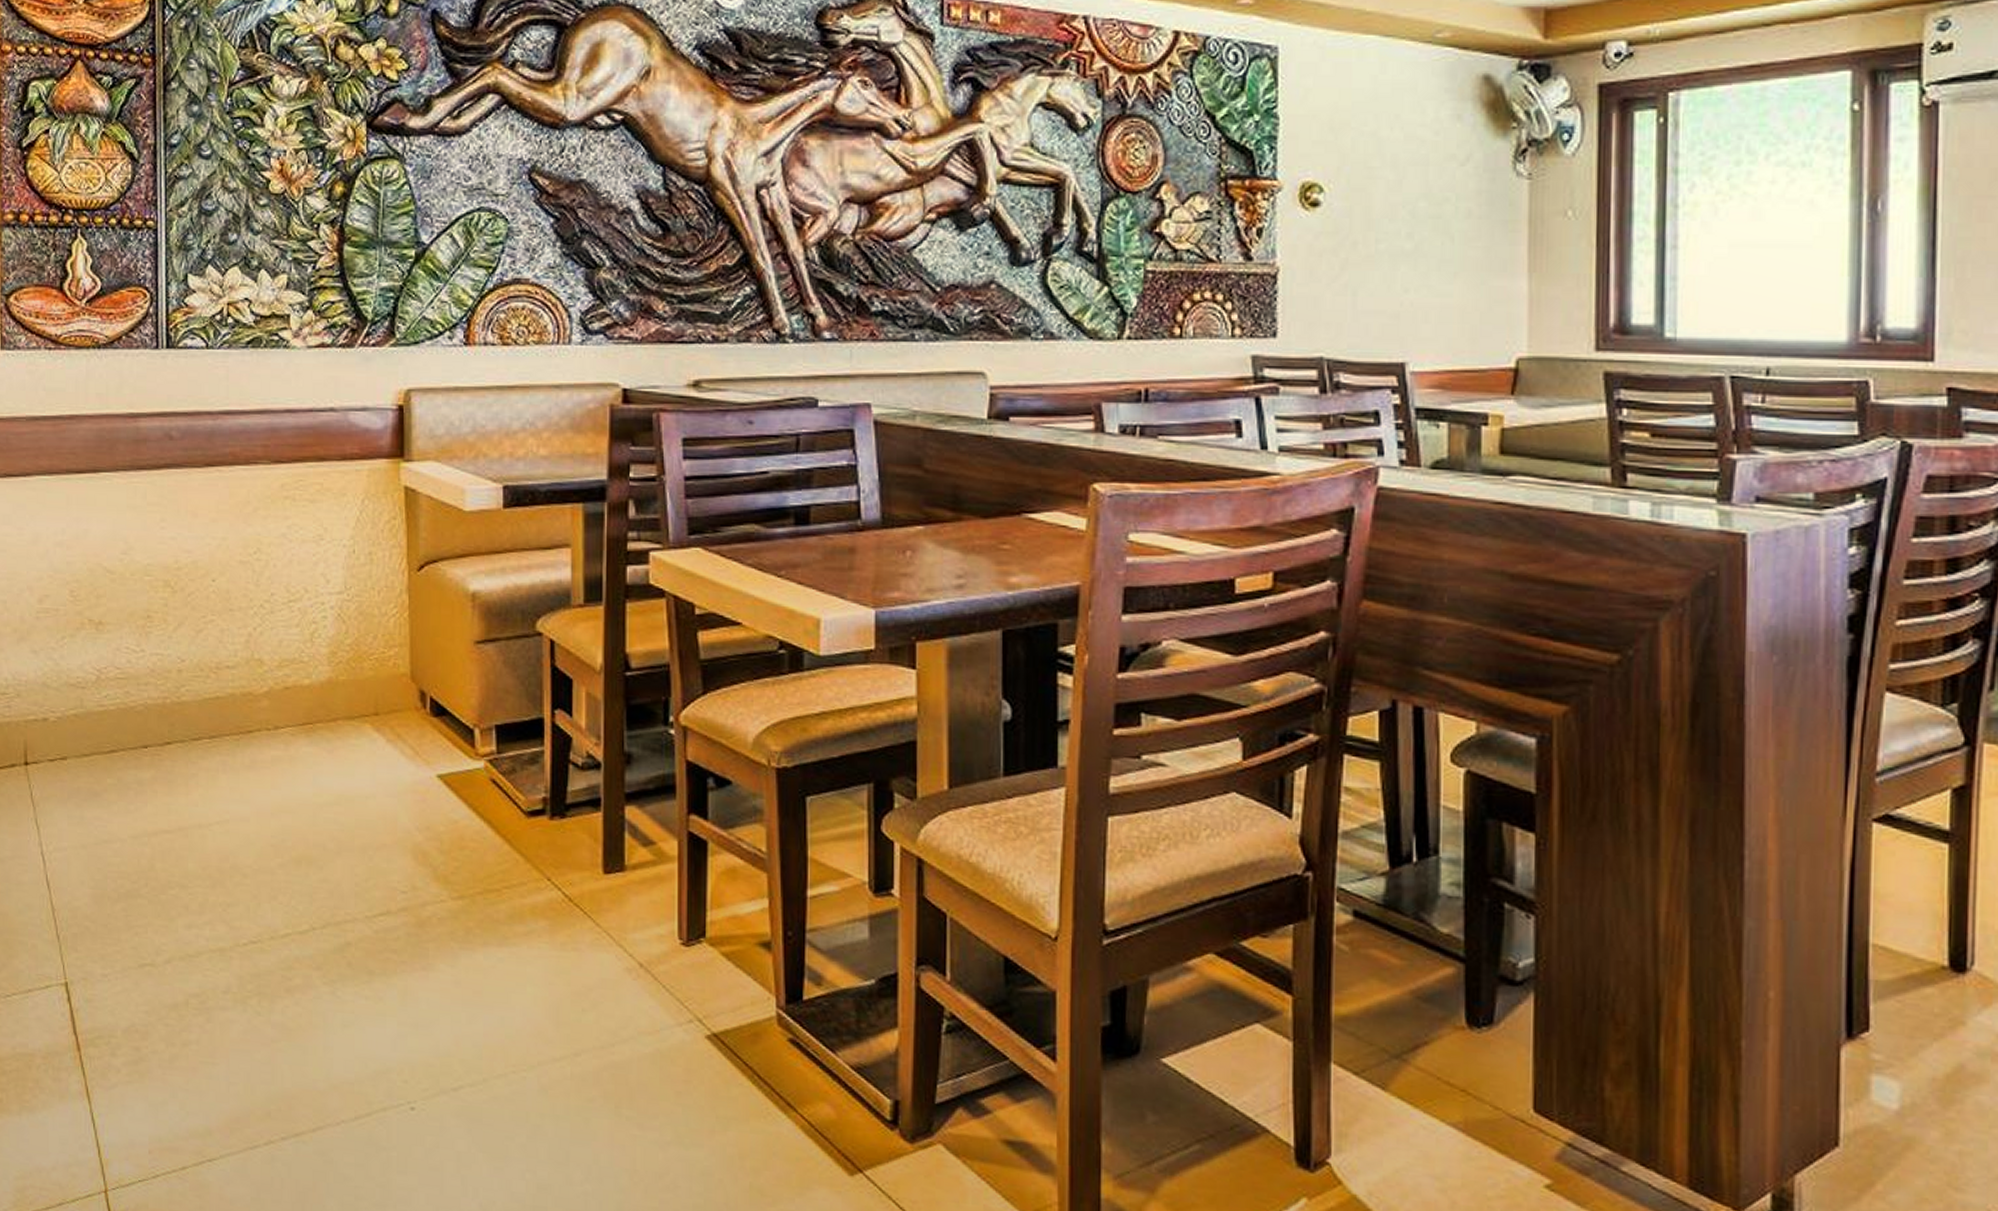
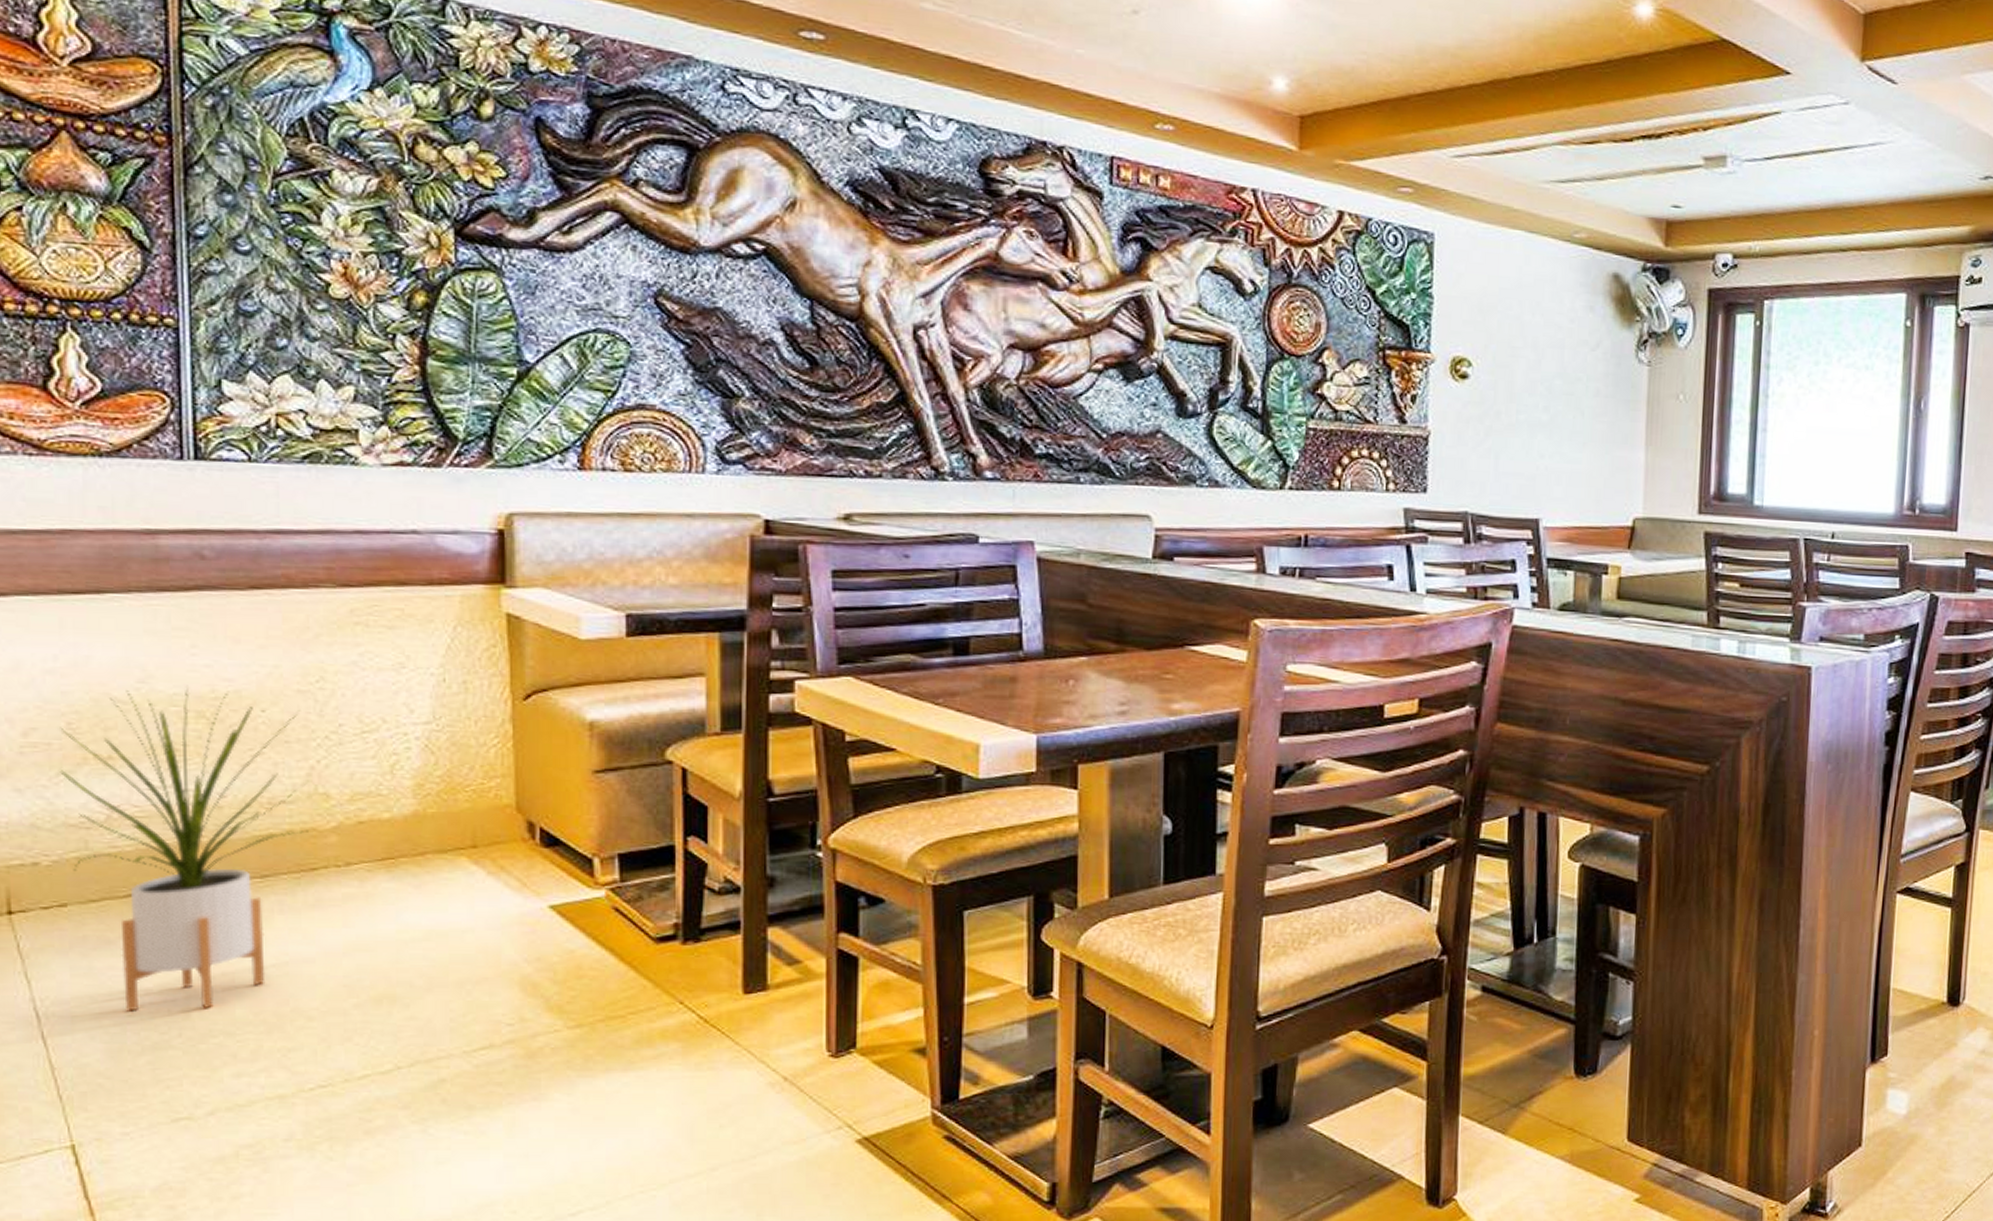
house plant: none [64,557,246,862] -> present [59,686,308,1012]

